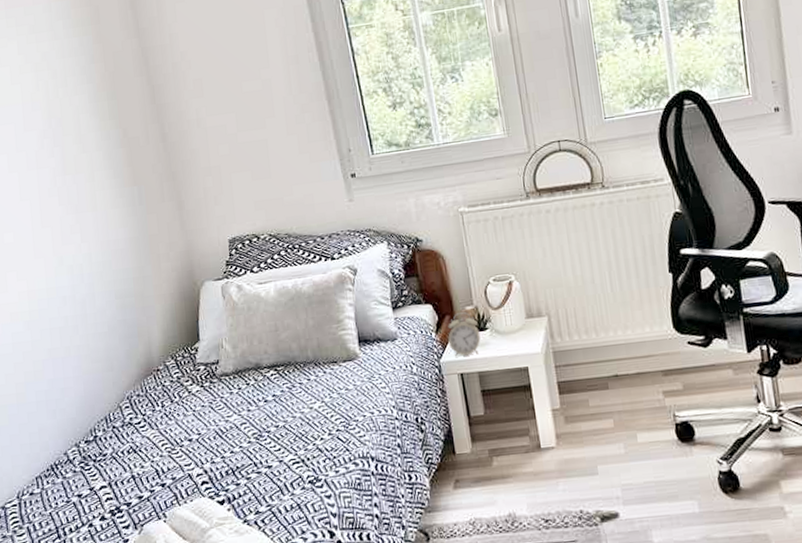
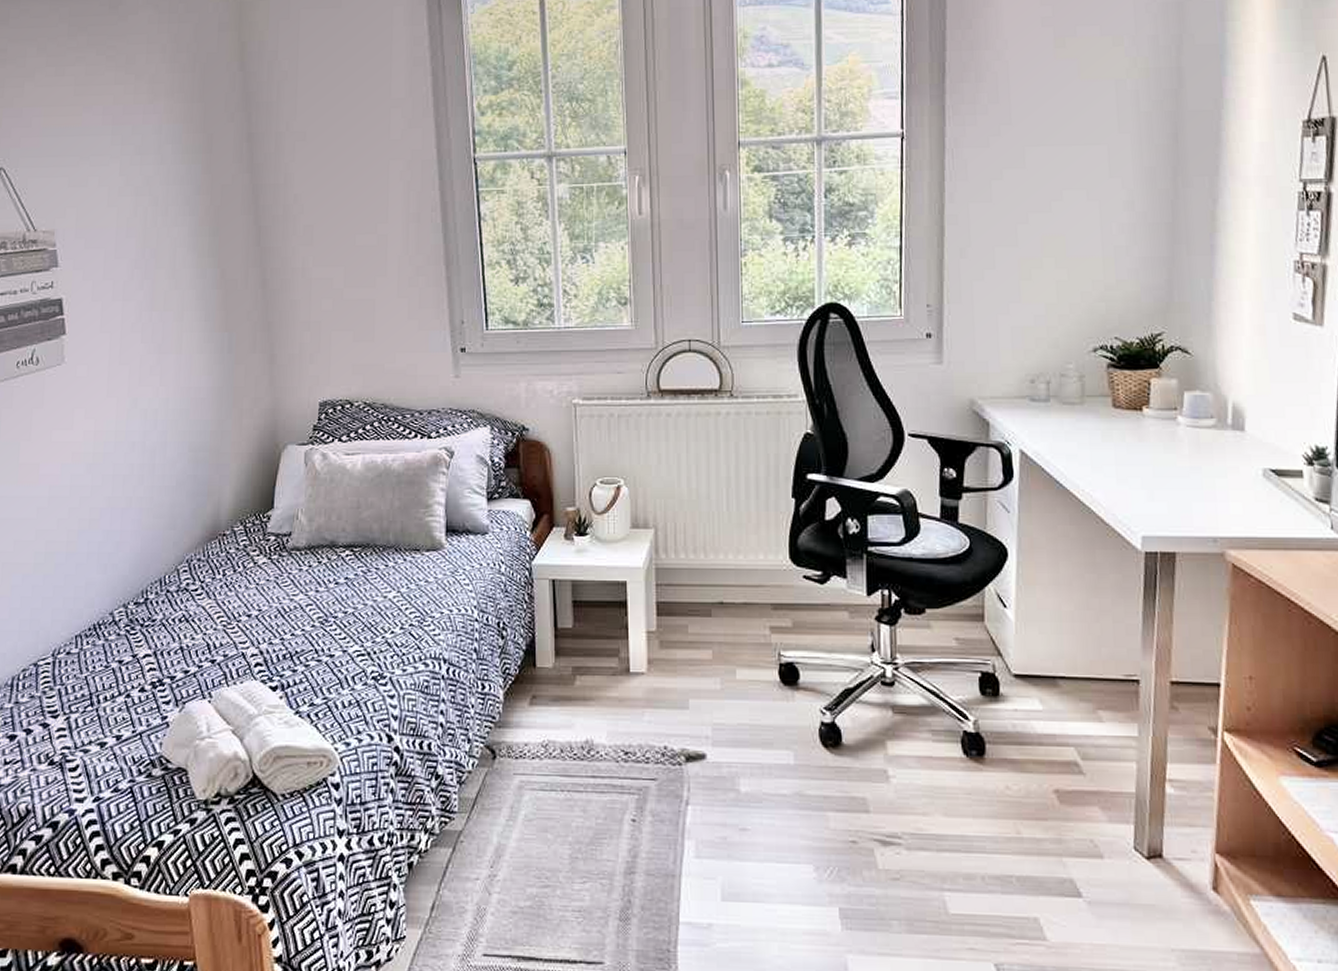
alarm clock: present [448,312,481,356] -> none [543,513,579,561]

